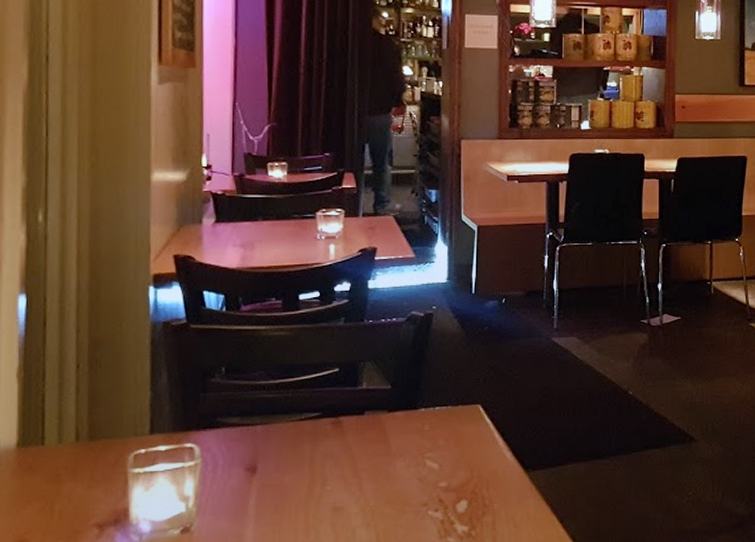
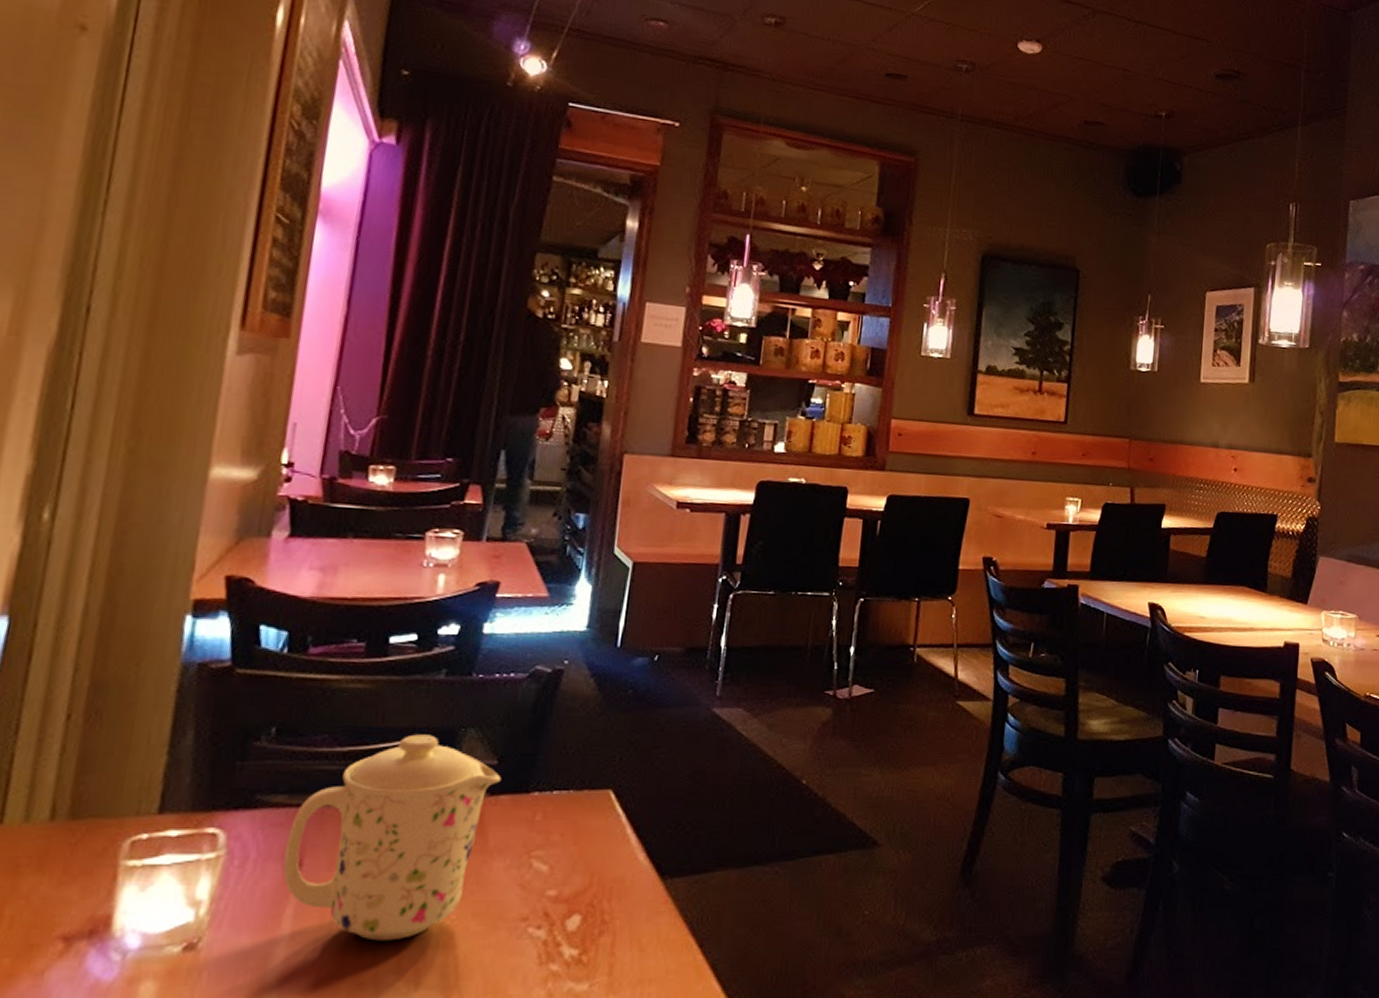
mug: none [244,368,395,523] -> present [283,734,502,941]

